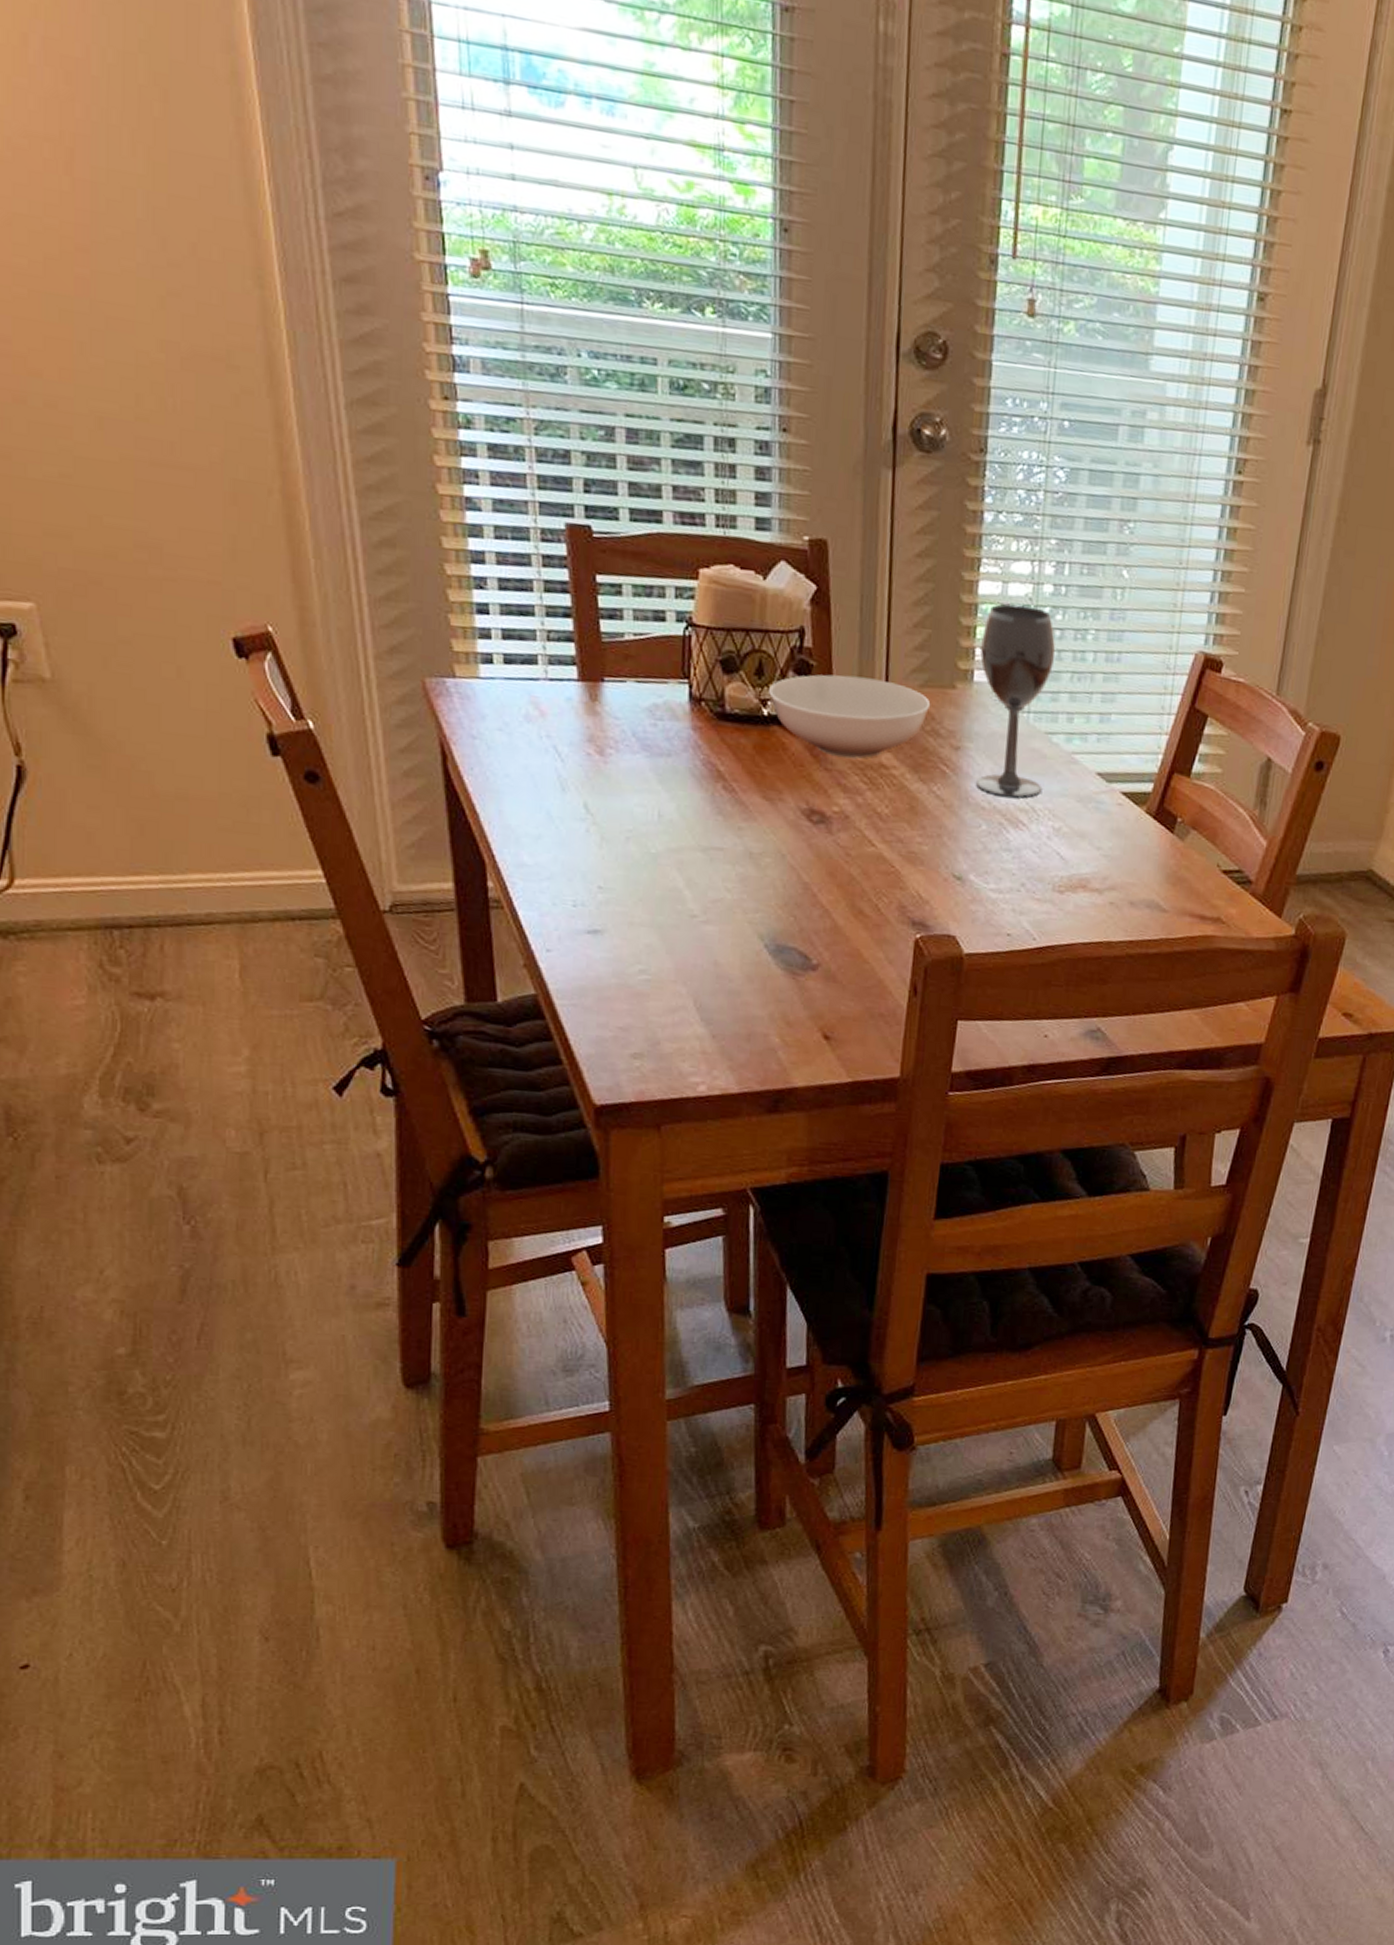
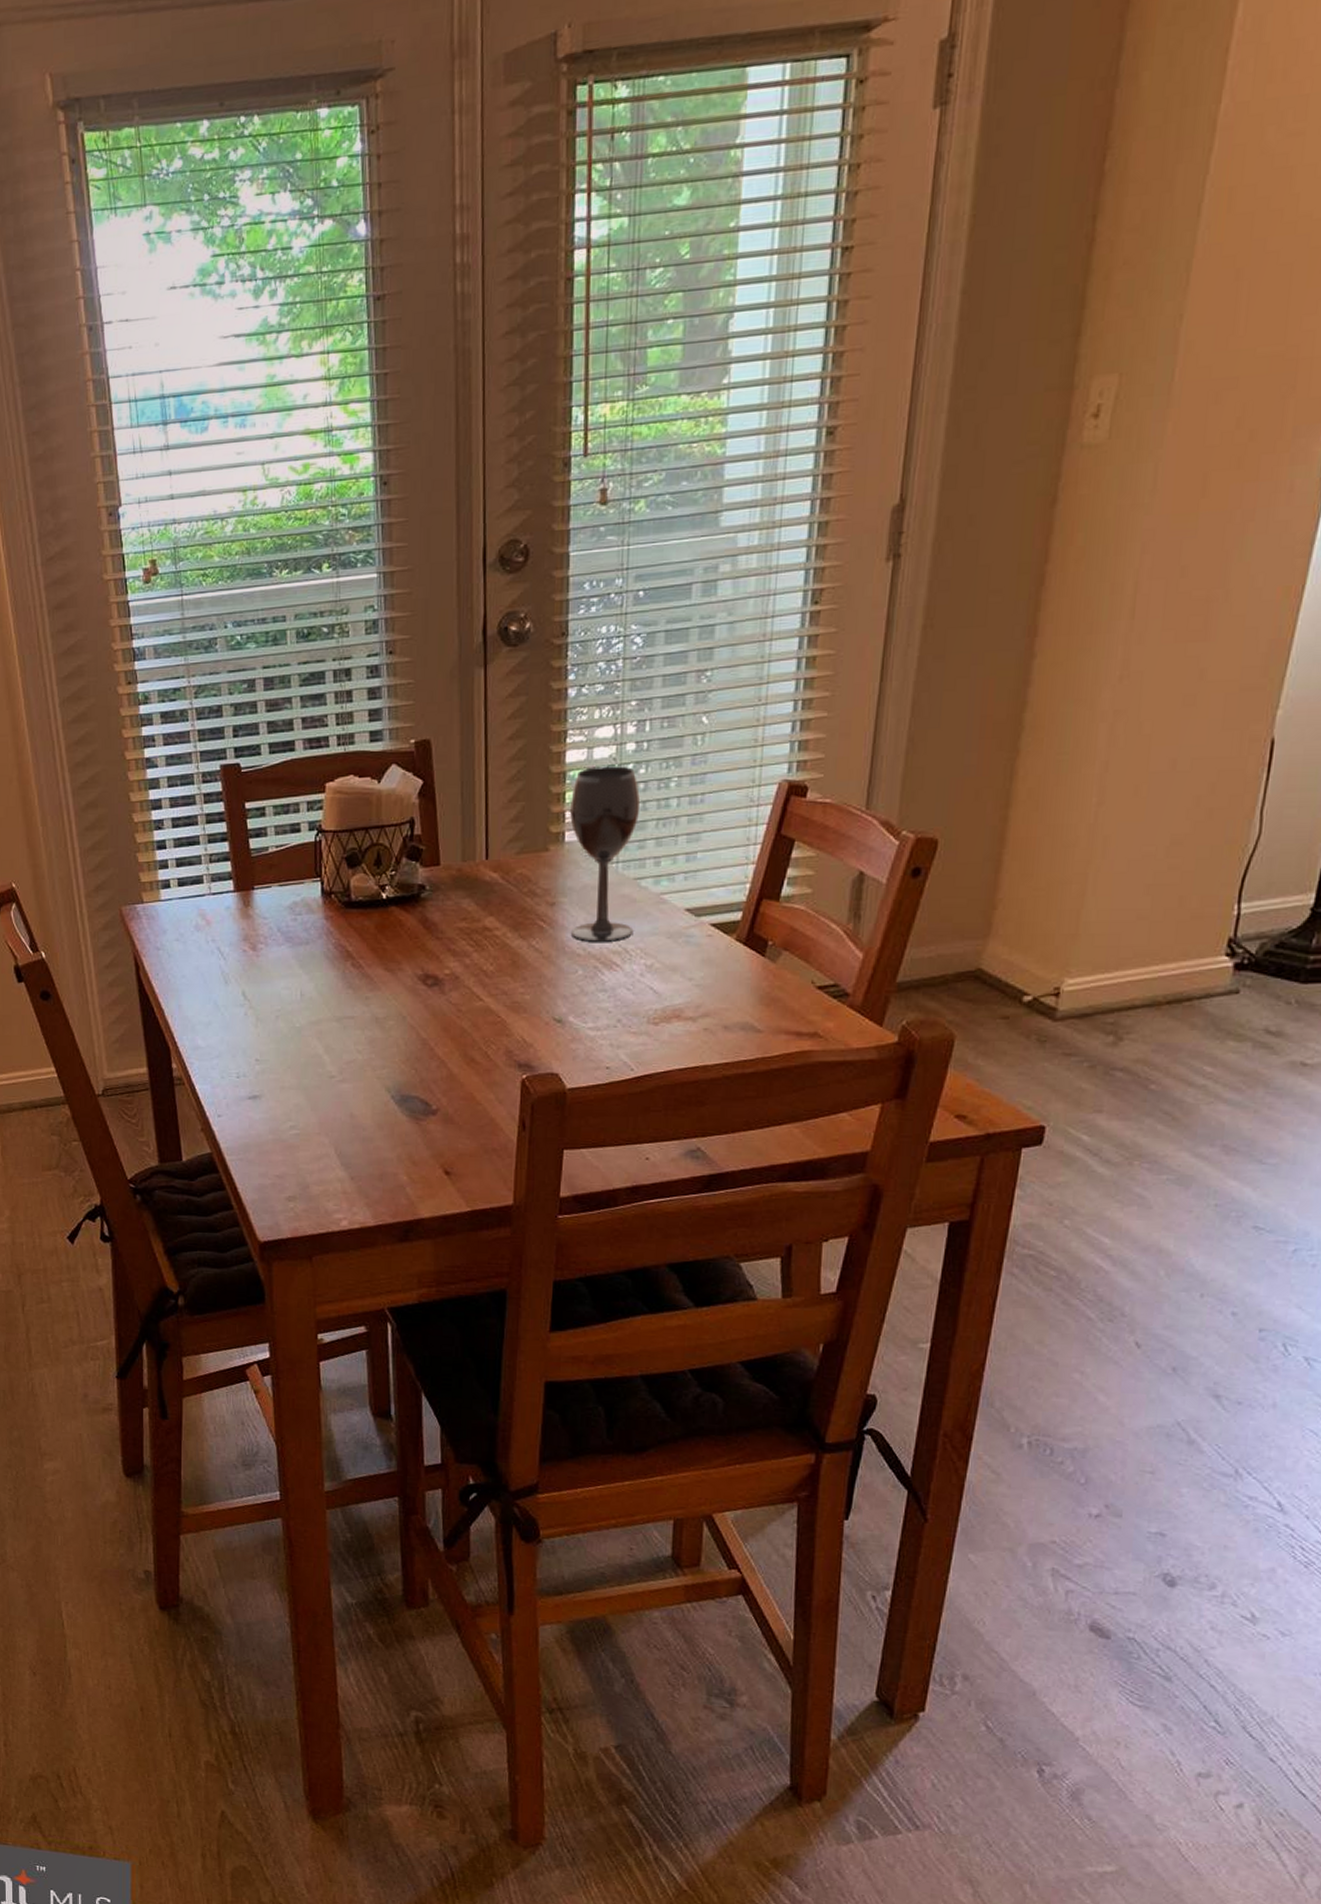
bowl: present [768,674,931,759] -> none [385,853,527,925]

